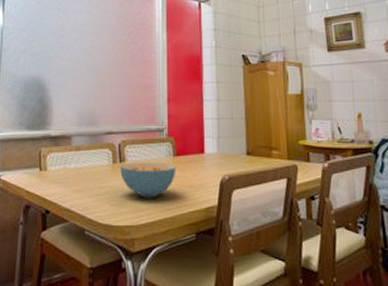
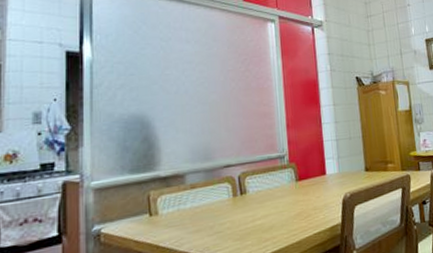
cereal bowl: present [120,162,176,198] -> none [241,189,300,227]

